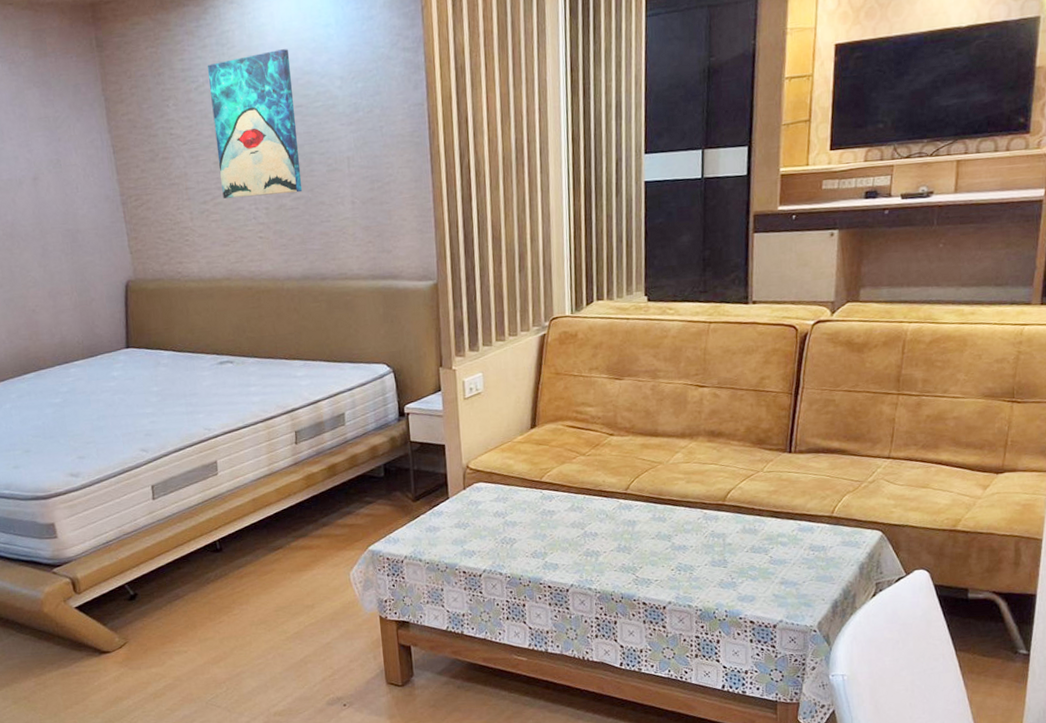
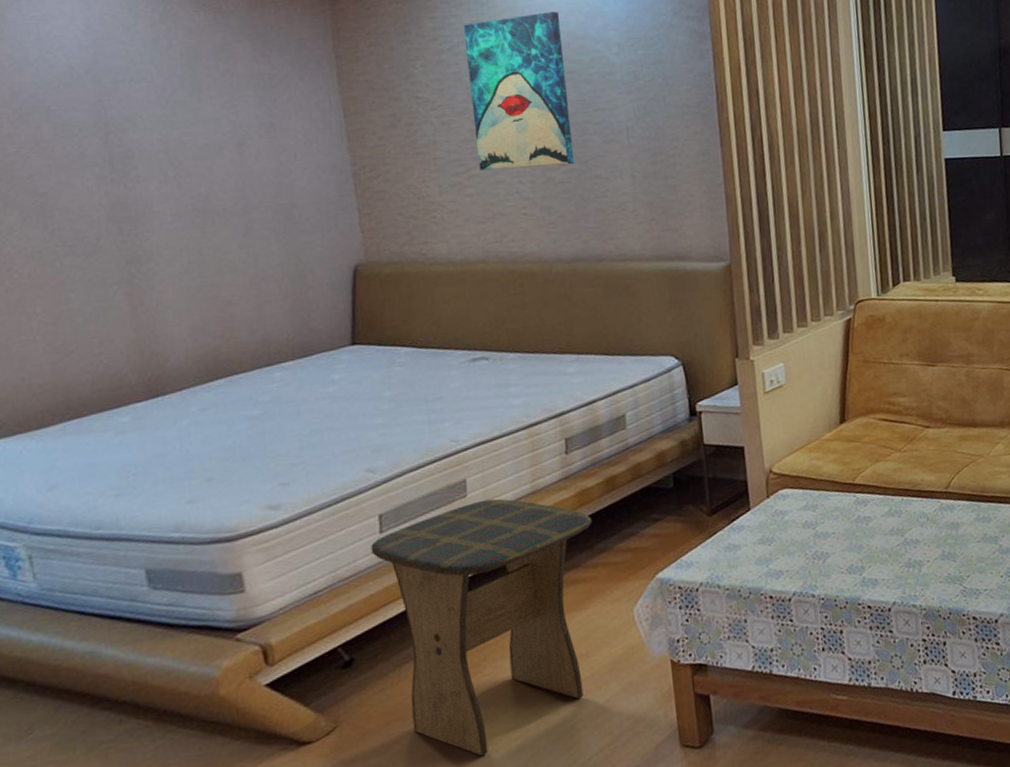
stool: none [146,477,317,675] -> present [371,498,592,757]

